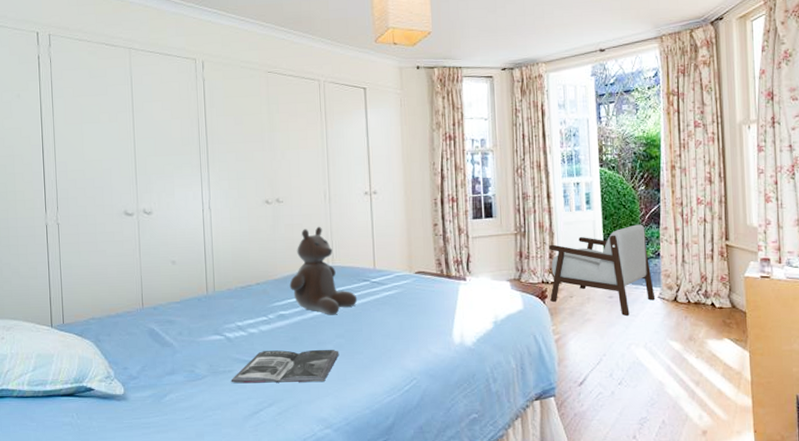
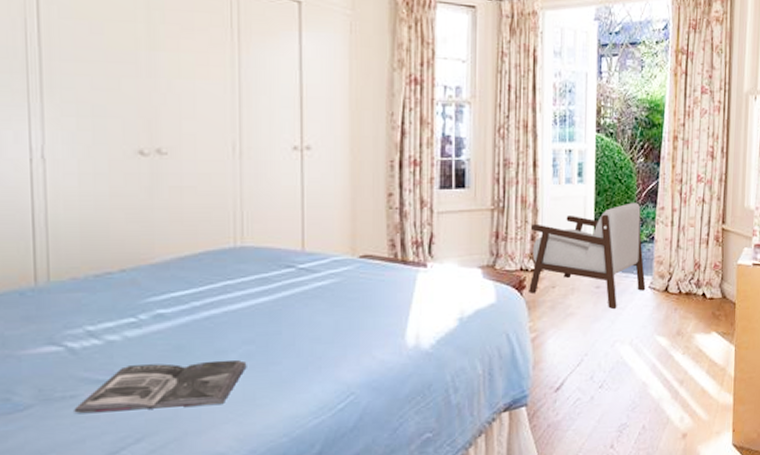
teddy bear: present [289,226,358,315] -> none [174,190,277,314]

